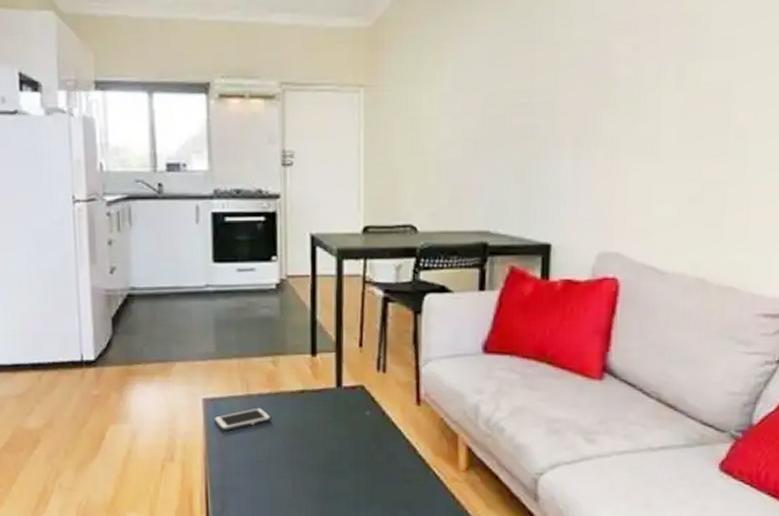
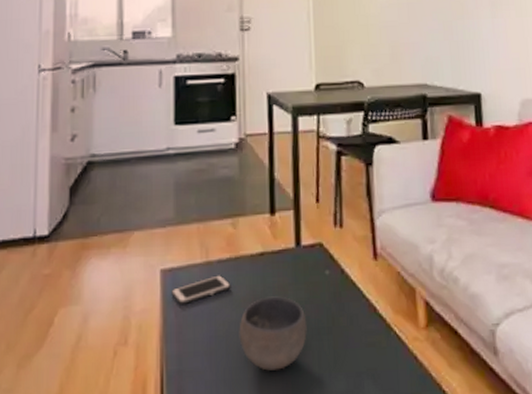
bowl: none [279,430,345,495] -> present [239,296,307,371]

